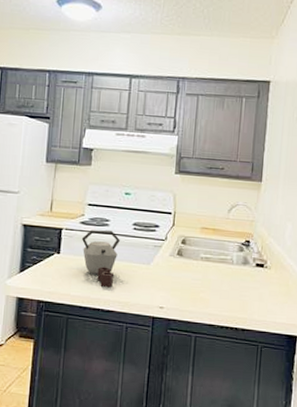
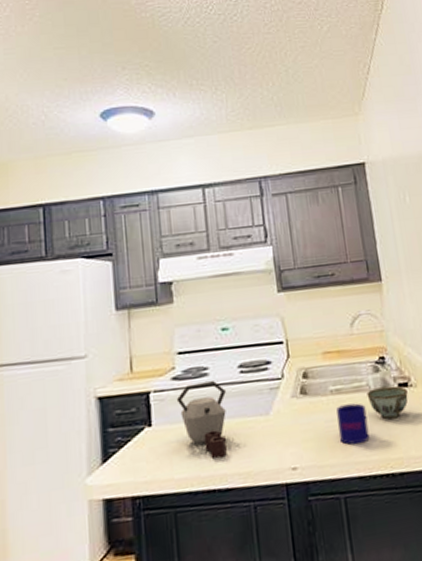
mug: none [201,270,226,302] -> present [336,403,370,445]
bowl: none [229,263,262,289] -> present [367,386,408,420]

